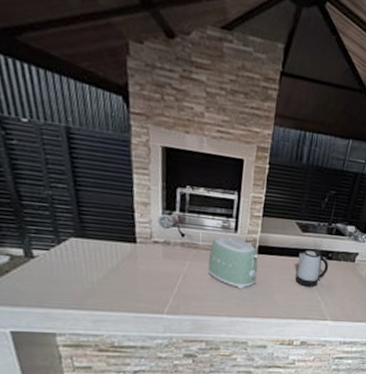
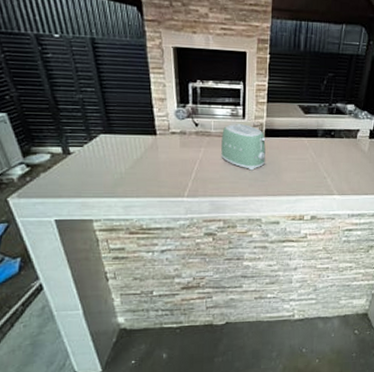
kettle: present [295,250,329,287] -> none [302,130,332,165]

